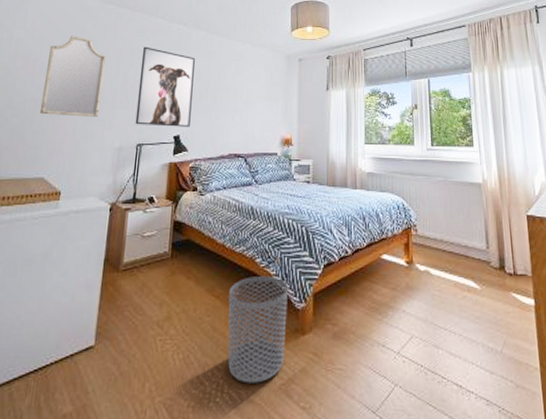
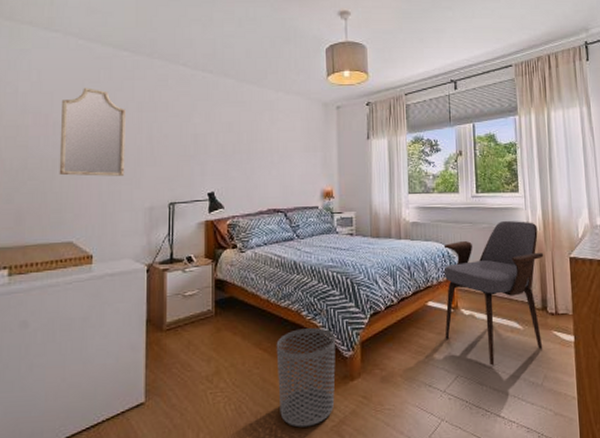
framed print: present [135,46,195,127] -> none [165,97,224,184]
armchair: none [398,174,502,327] -> present [443,220,544,366]

